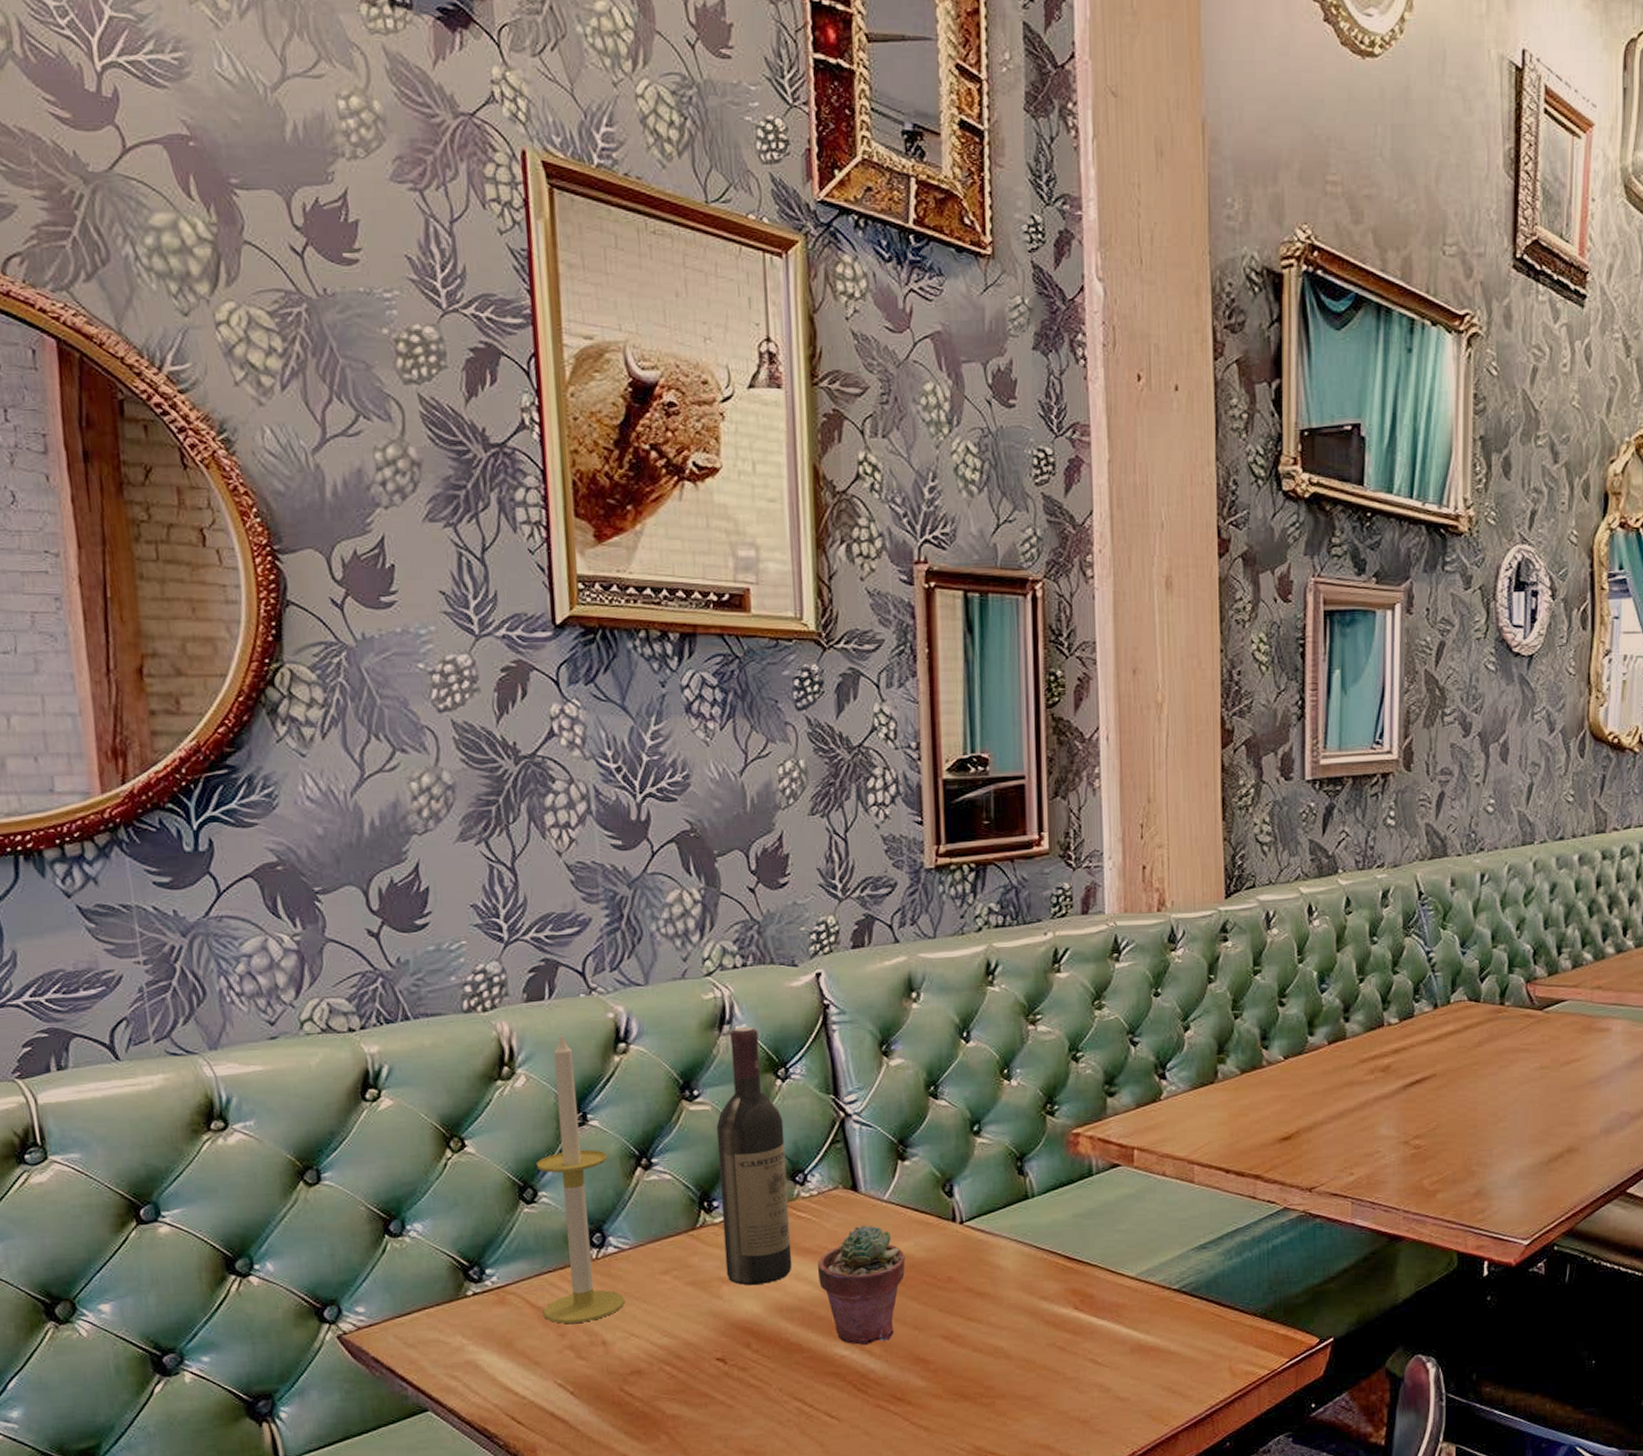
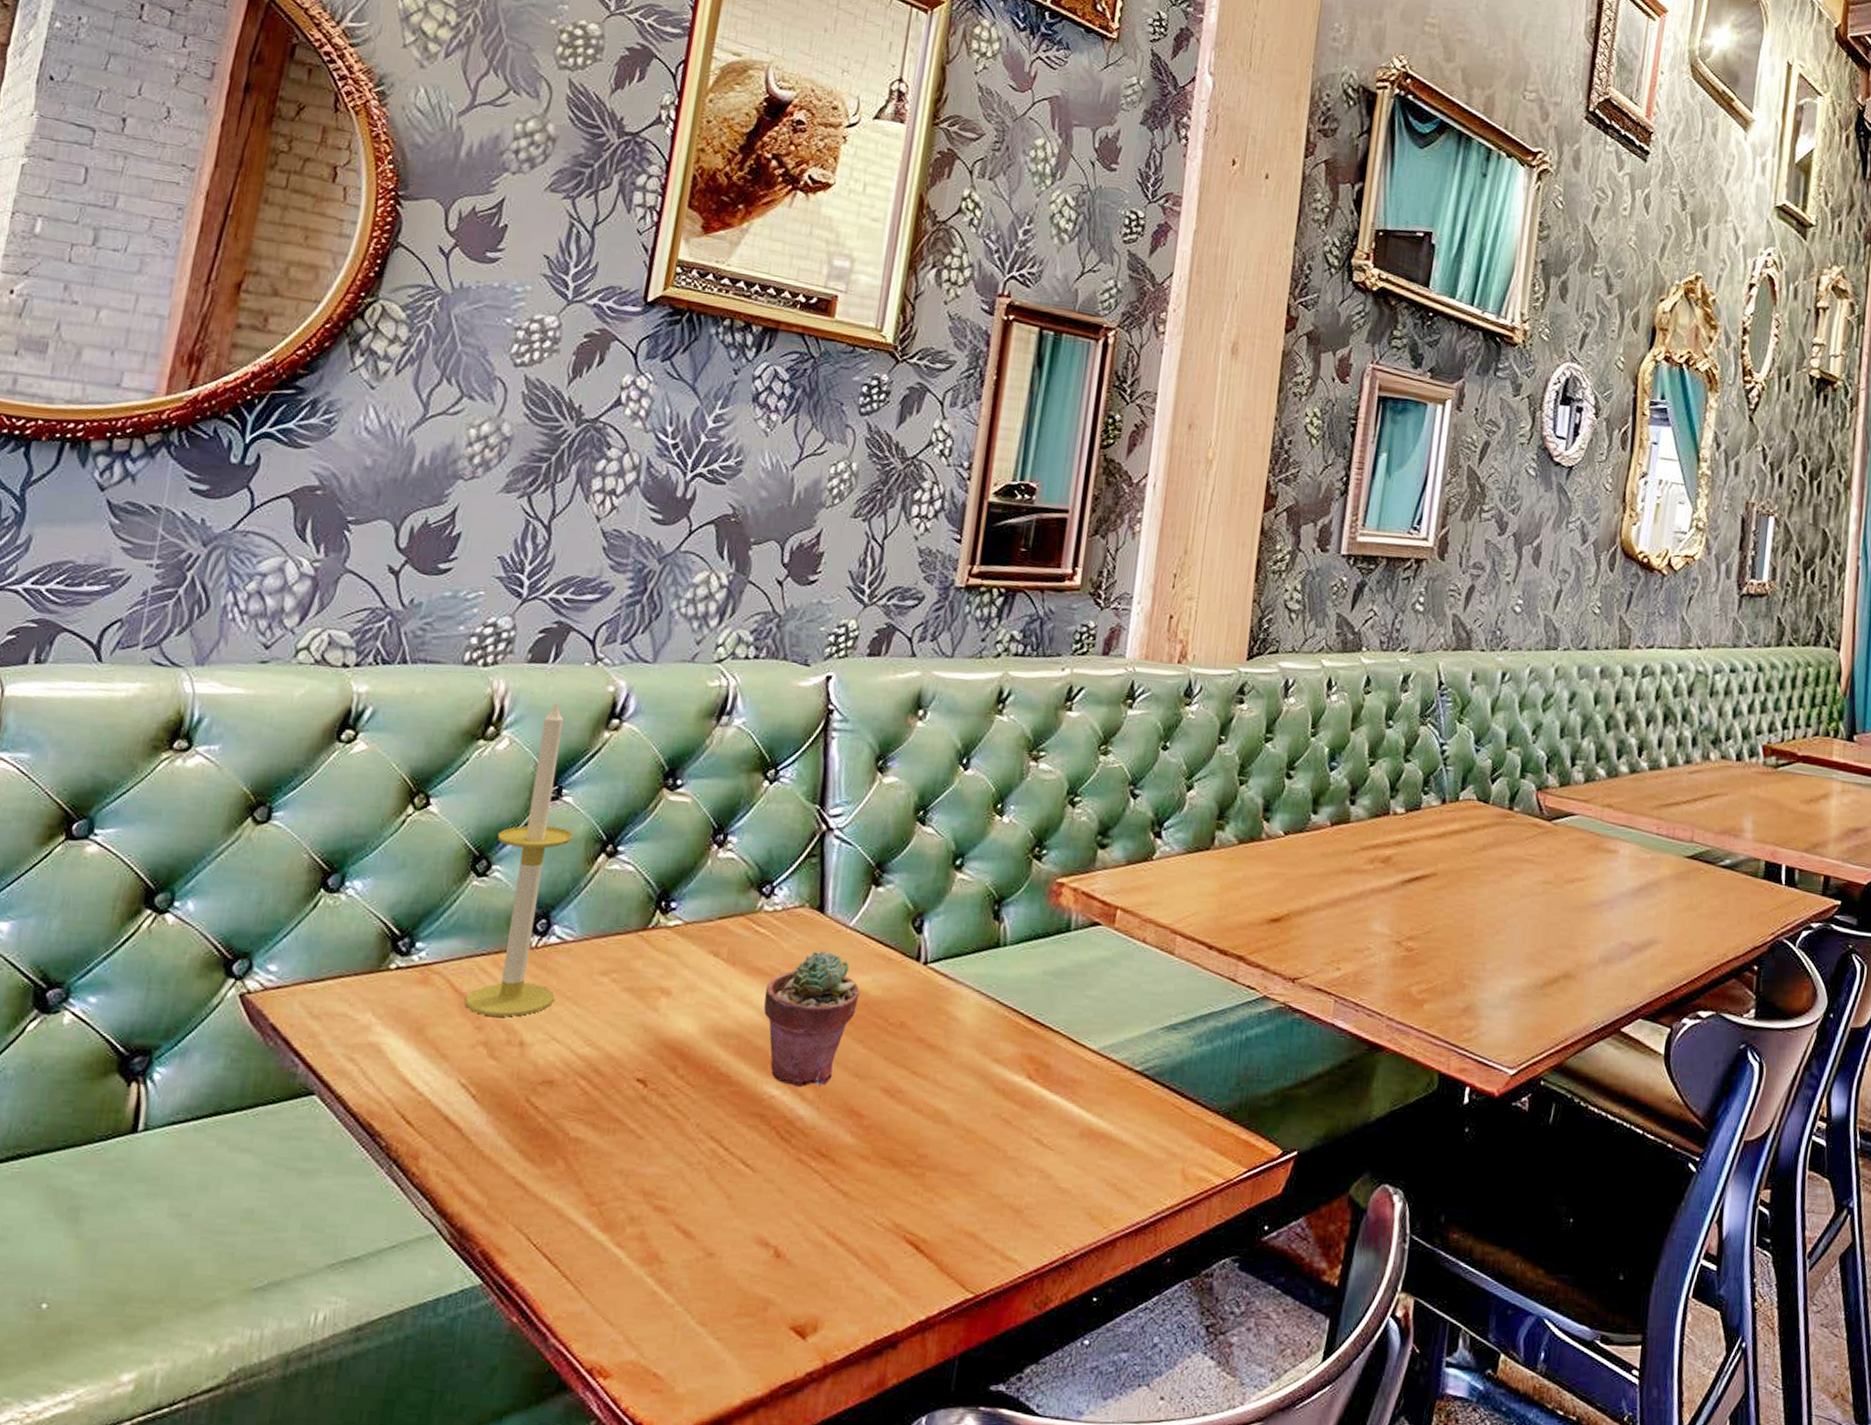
wine bottle: present [716,1026,792,1286] -> none [668,720,763,1002]

